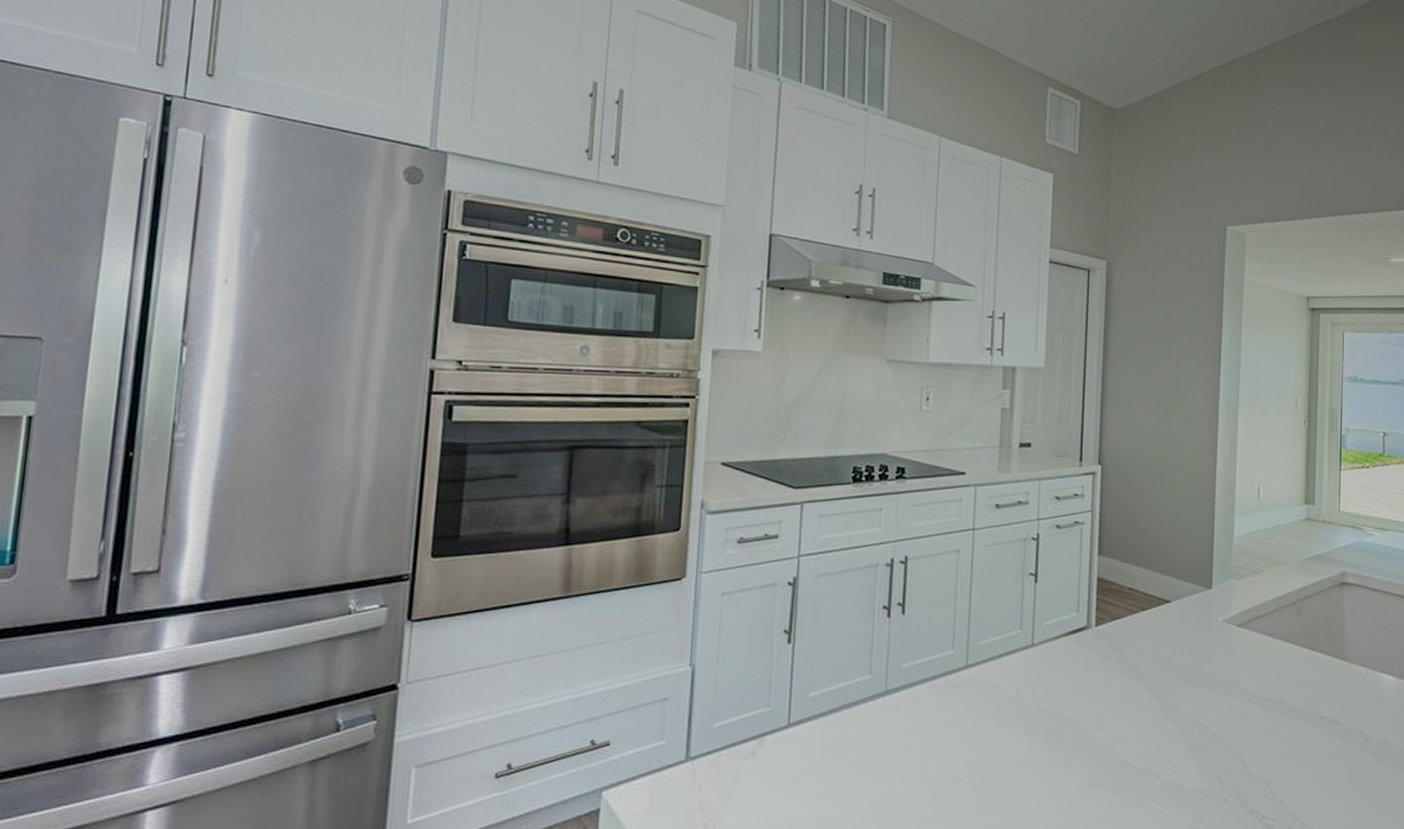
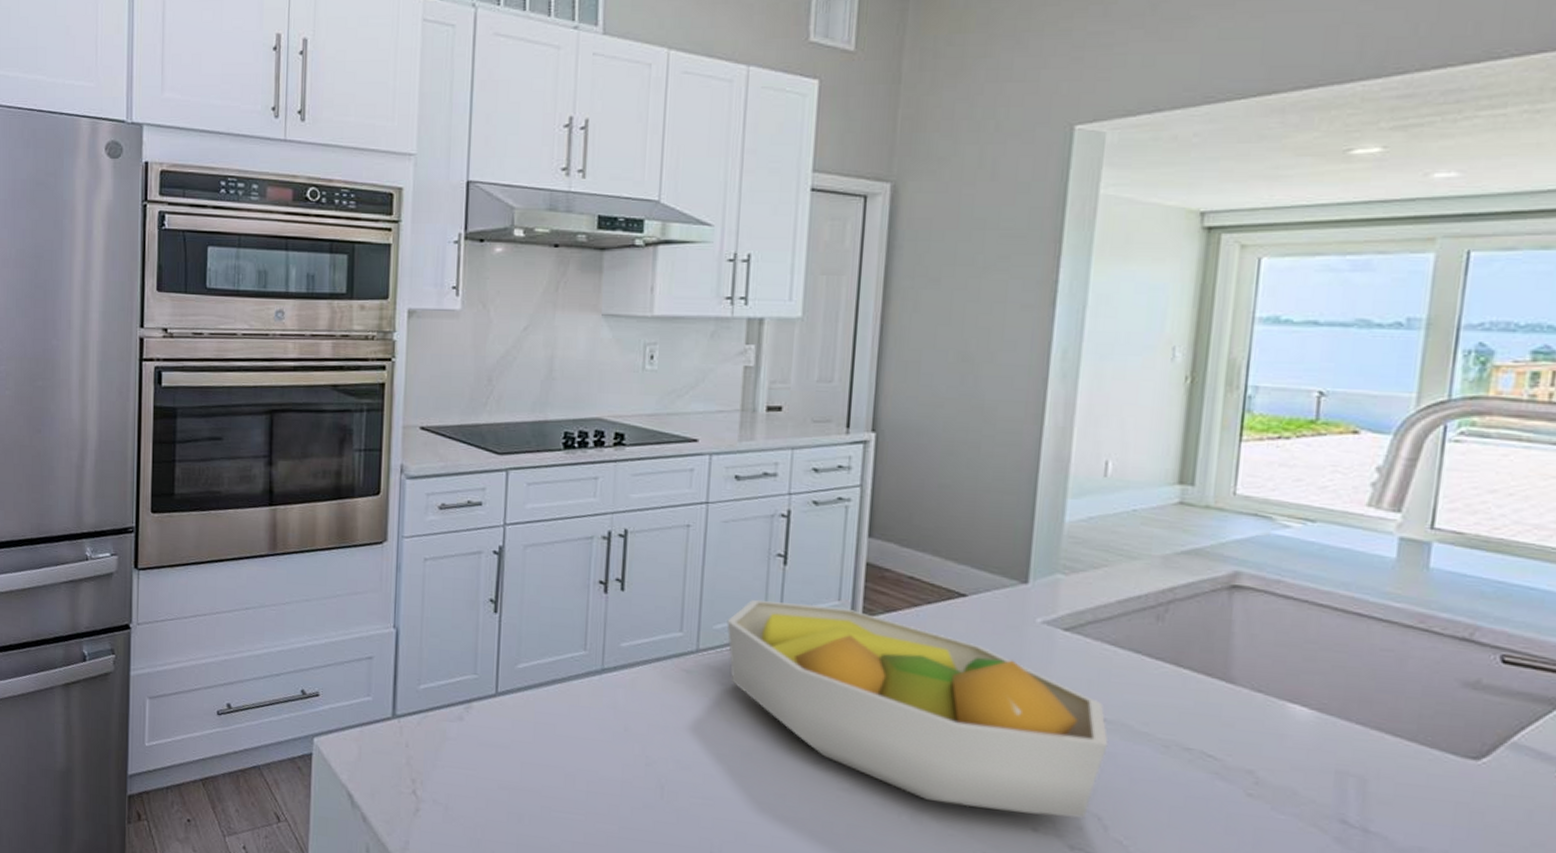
fruit bowl: none [990,615,1271,788] -> present [727,599,1109,818]

